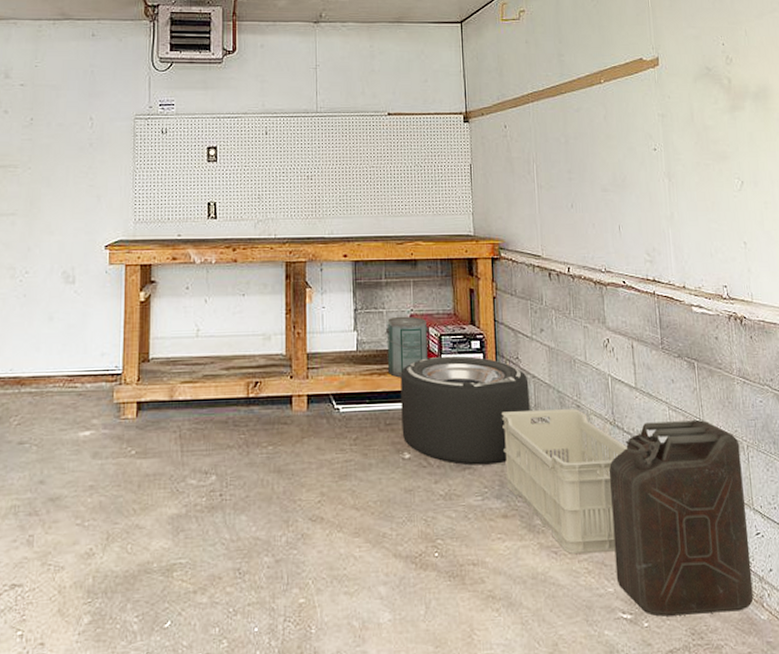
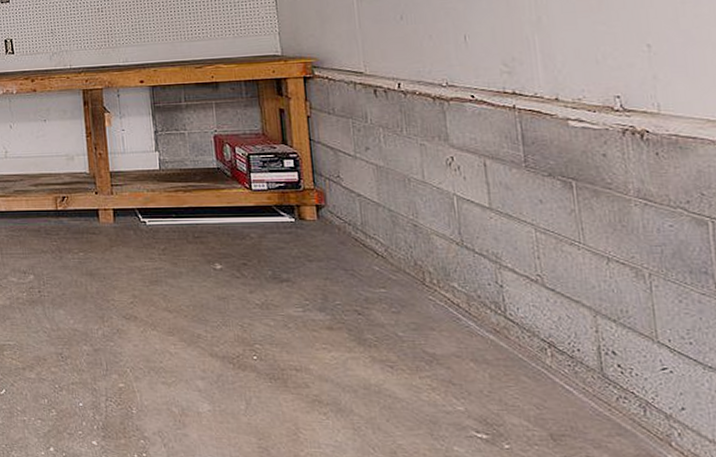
paint can: present [385,316,432,378] -> none [188,136,239,195]
car tire: present [400,355,530,466] -> none [207,174,356,279]
plastic crate: present [501,408,627,554] -> none [321,227,480,371]
fuel can: present [608,420,754,617] -> none [455,244,657,447]

